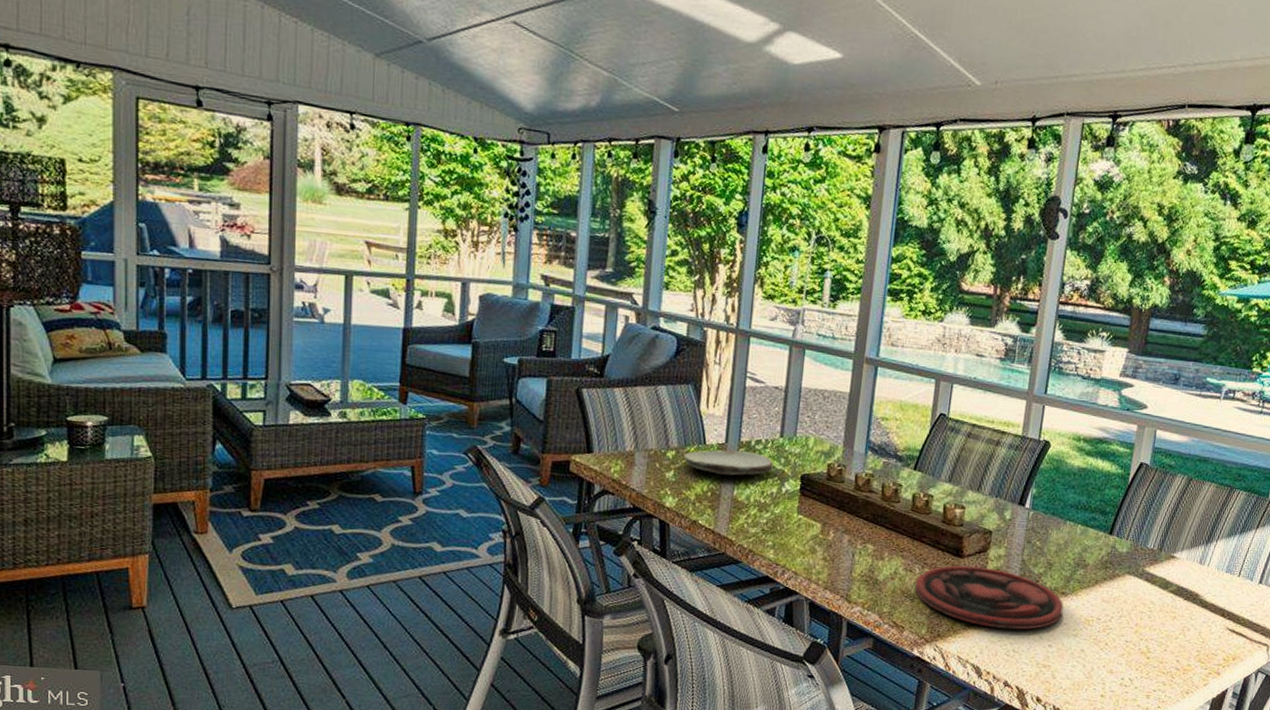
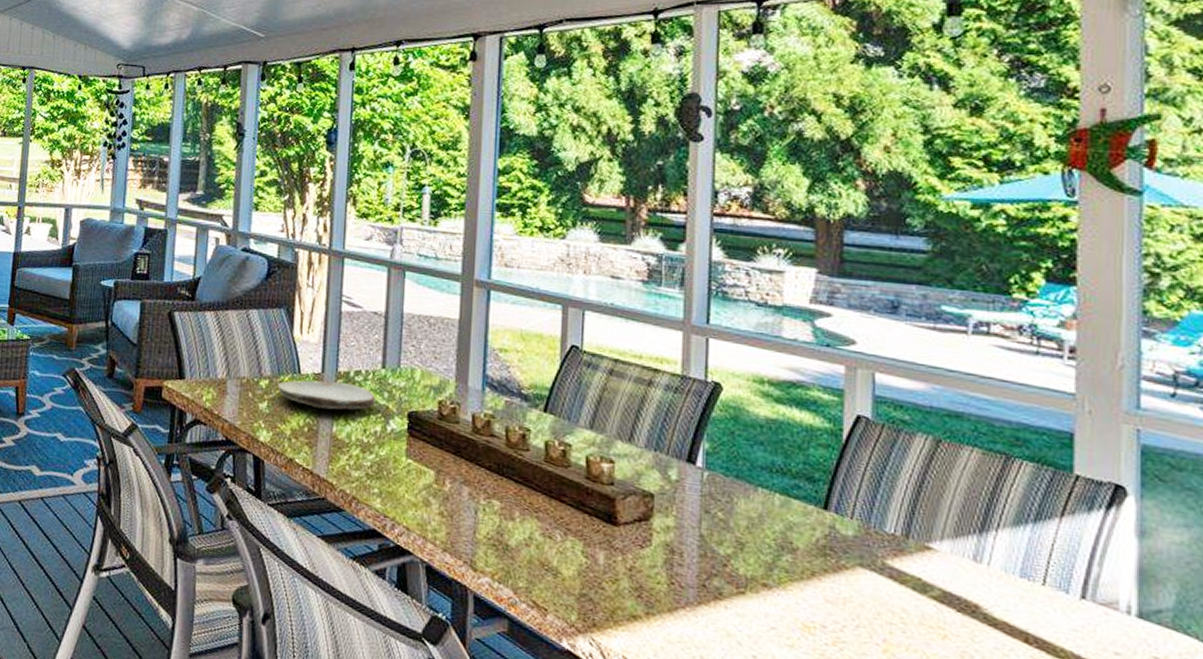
plate: present [915,565,1064,630] -> none [558,534,768,631]

